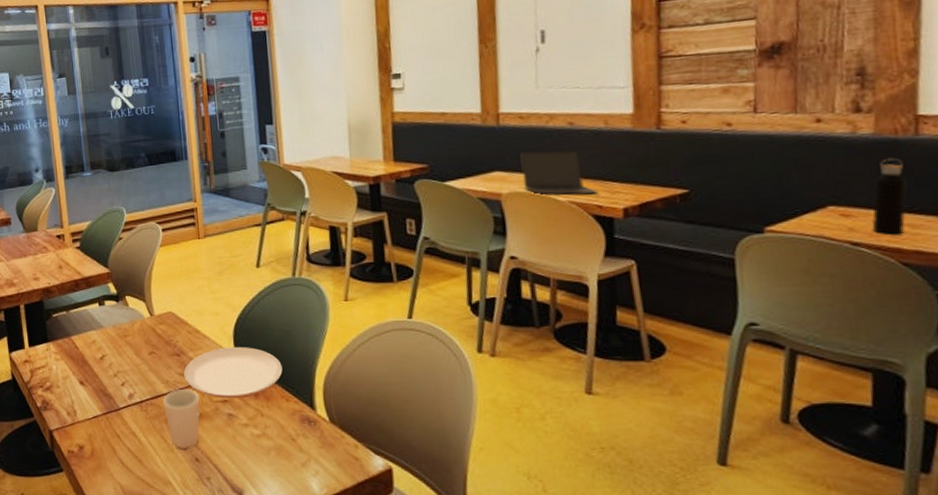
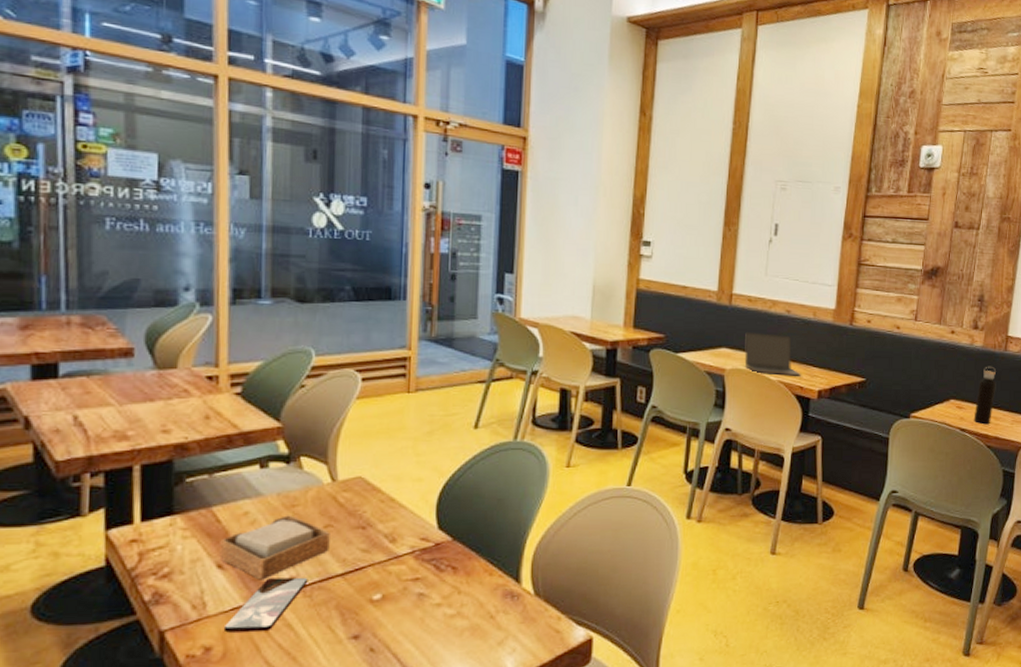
napkin holder: none [79,343,155,395] -> present [219,515,330,580]
smartphone: none [89,394,143,436] -> present [223,577,308,633]
cup: present [163,388,201,449] -> none [336,567,385,639]
plate: present [184,347,283,398] -> none [368,517,490,576]

